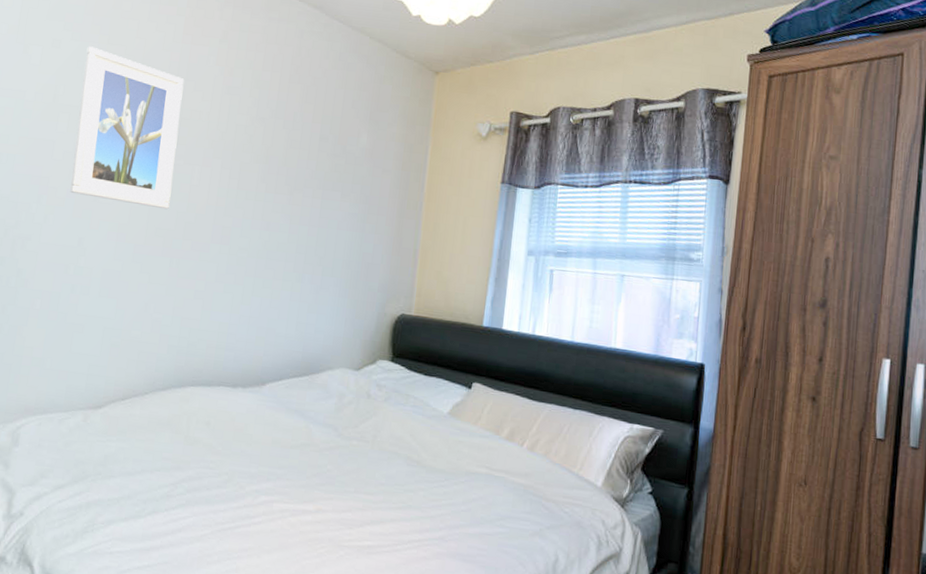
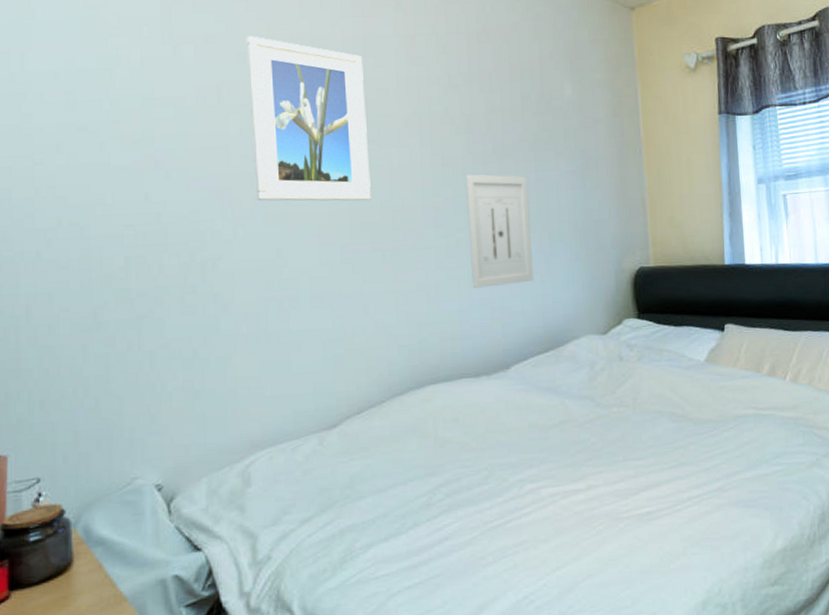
wall art: none [244,200,312,309] -> present [465,174,534,288]

